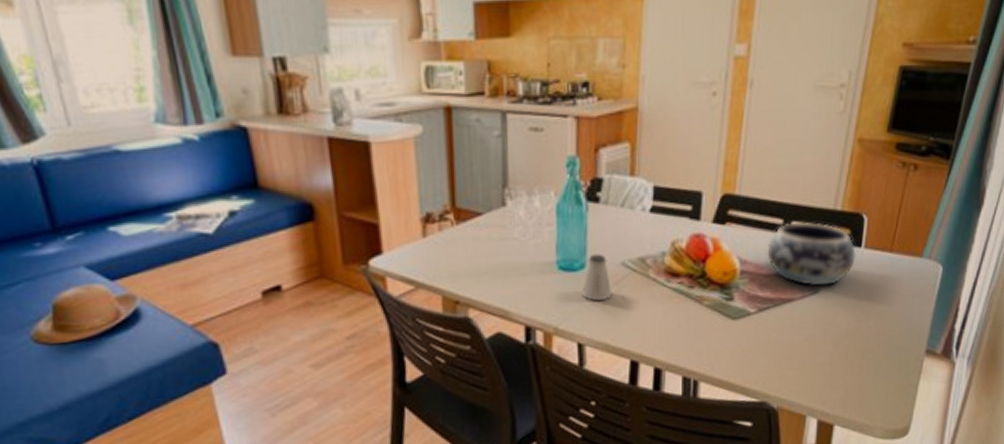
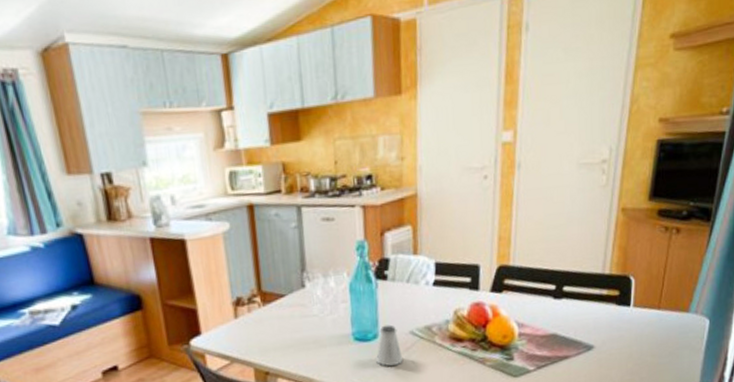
decorative bowl: present [767,221,856,287] -> none [542,286,625,345]

